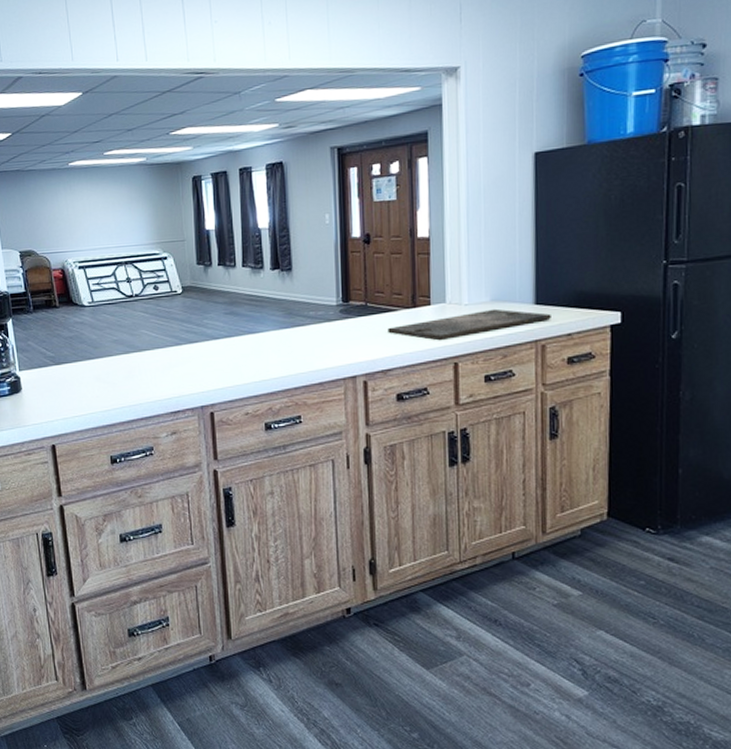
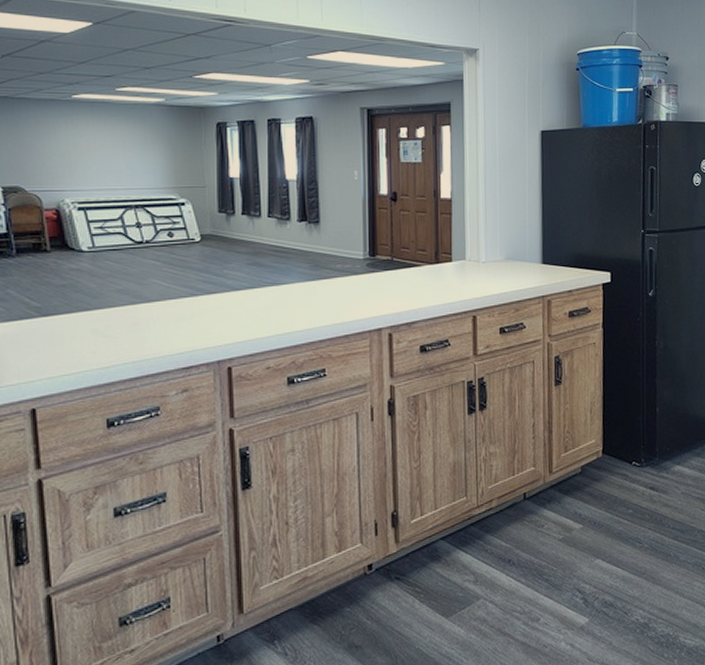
cutting board: present [388,308,551,341] -> none [412,266,555,295]

